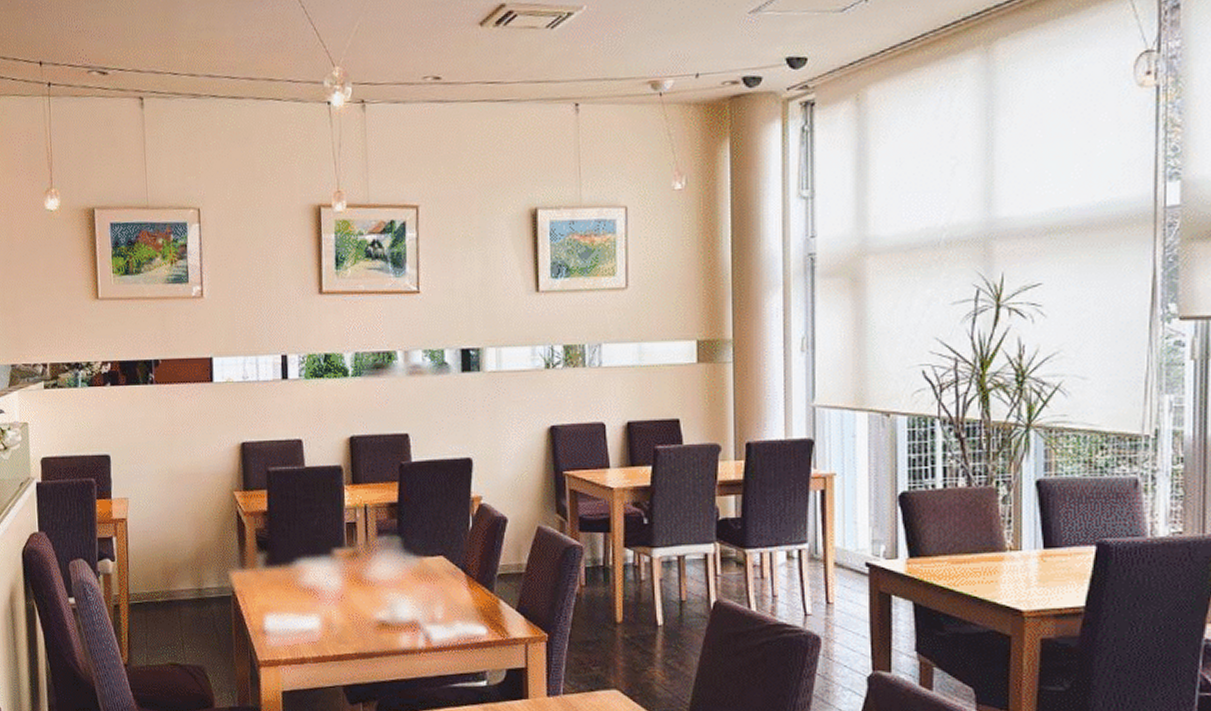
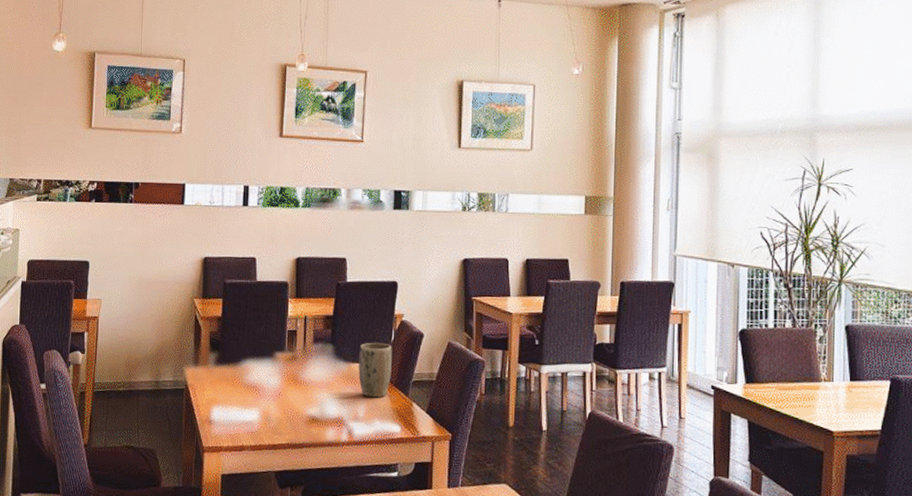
plant pot: none [431,531,472,596] -> present [358,342,392,398]

